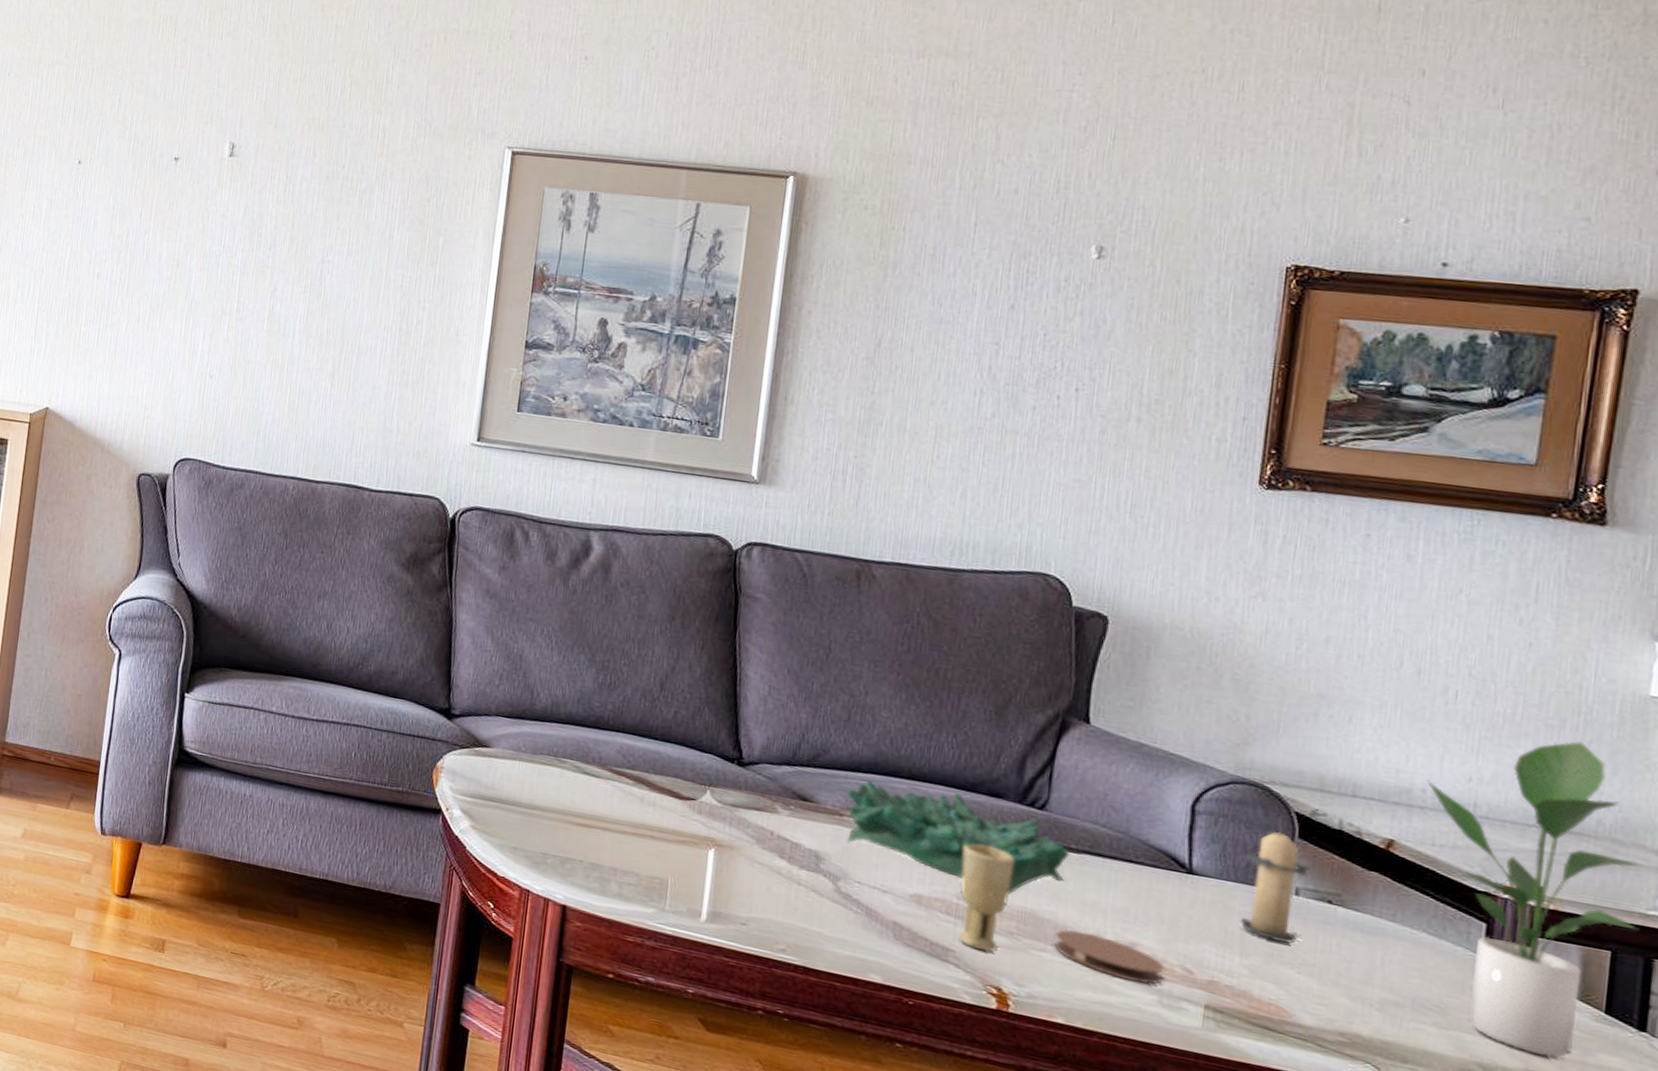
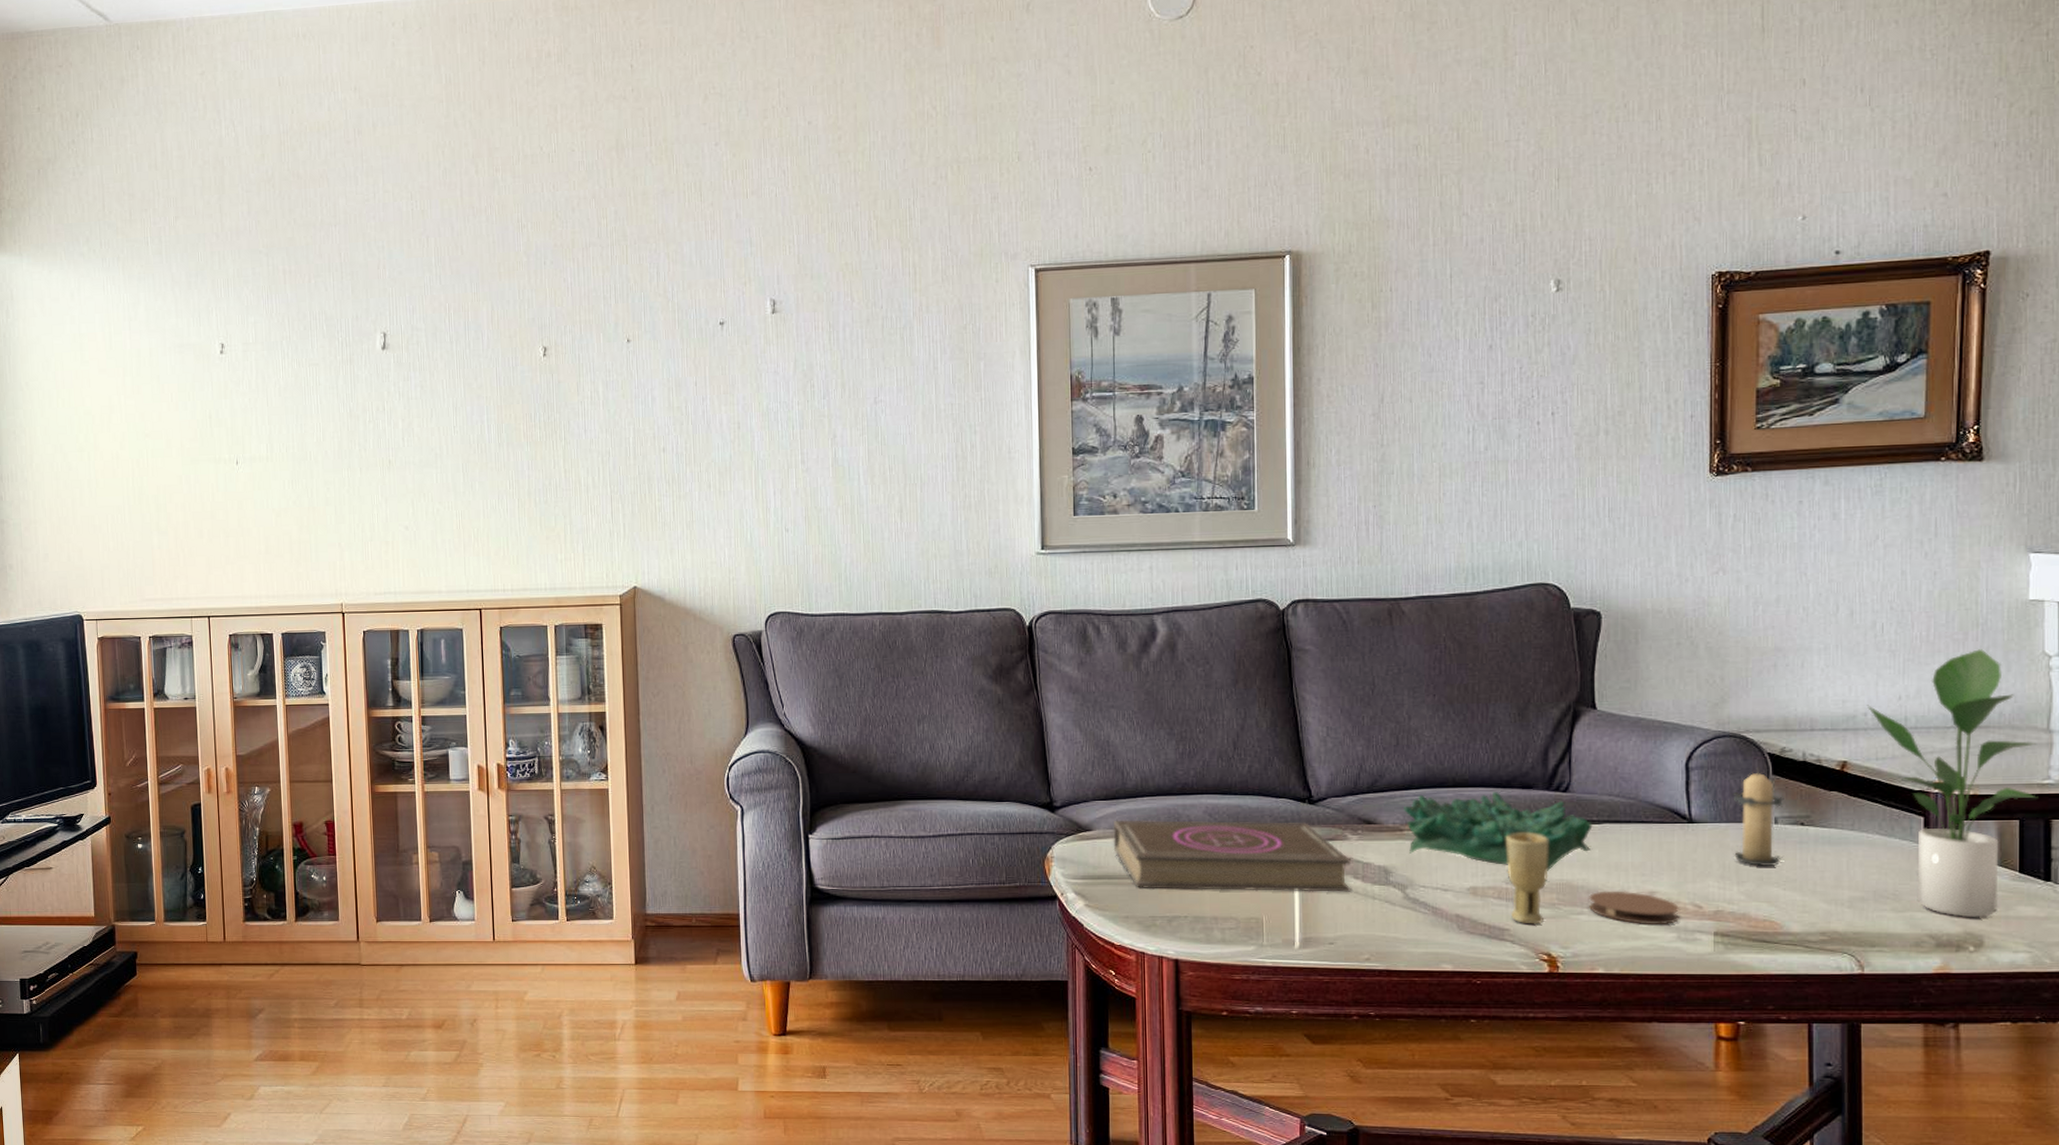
book: none [511,741,778,872] -> present [1113,820,1351,892]

